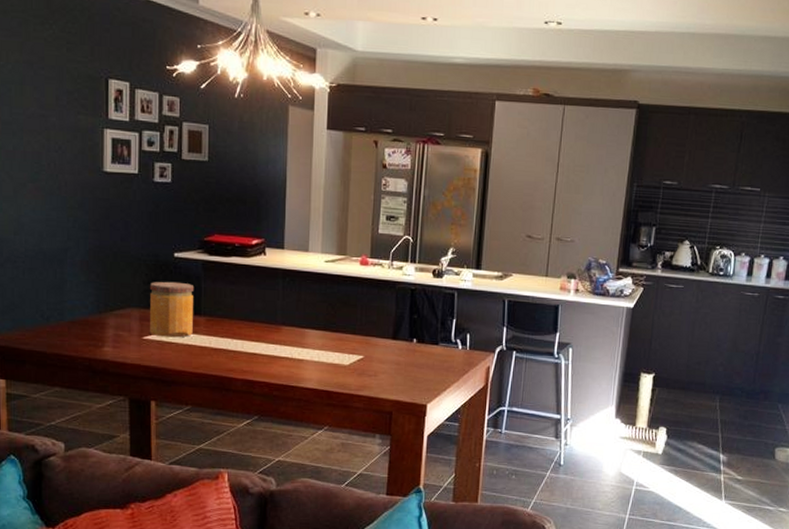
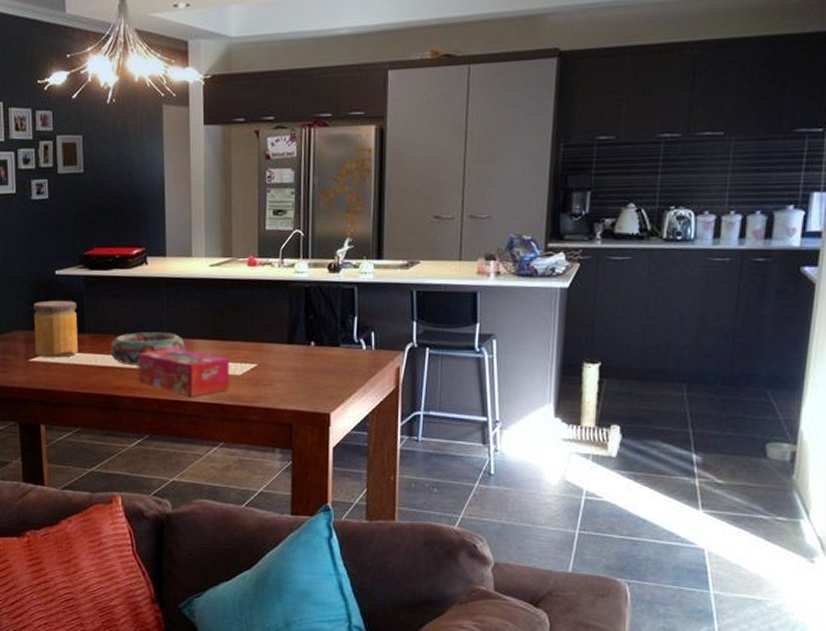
decorative bowl: none [225,318,298,350] -> present [110,332,185,366]
tissue box: none [251,335,339,382] -> present [138,347,230,396]

